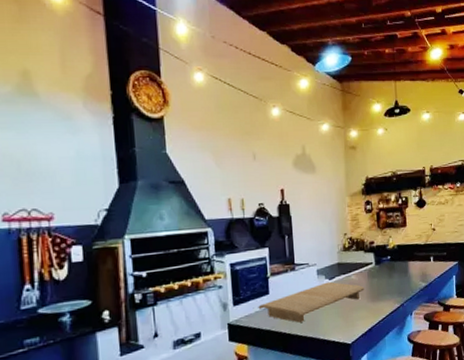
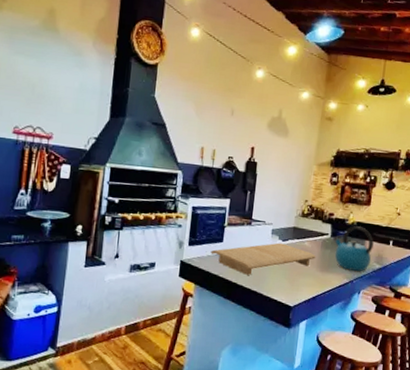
kettle: none [377,249,417,295] -> present [333,226,374,271]

